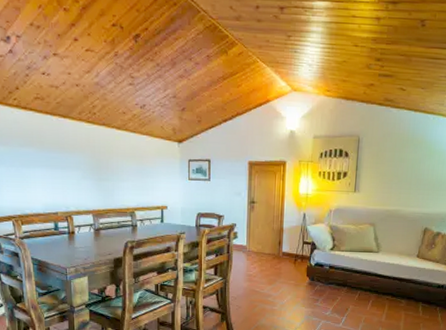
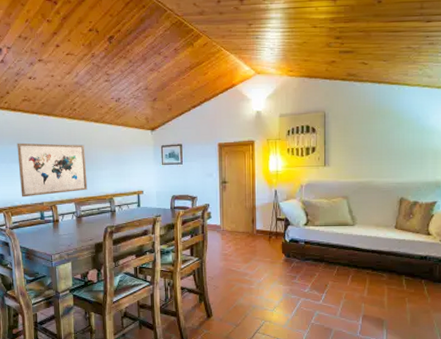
wall art: none [28,145,107,206] -> present [17,142,88,197]

